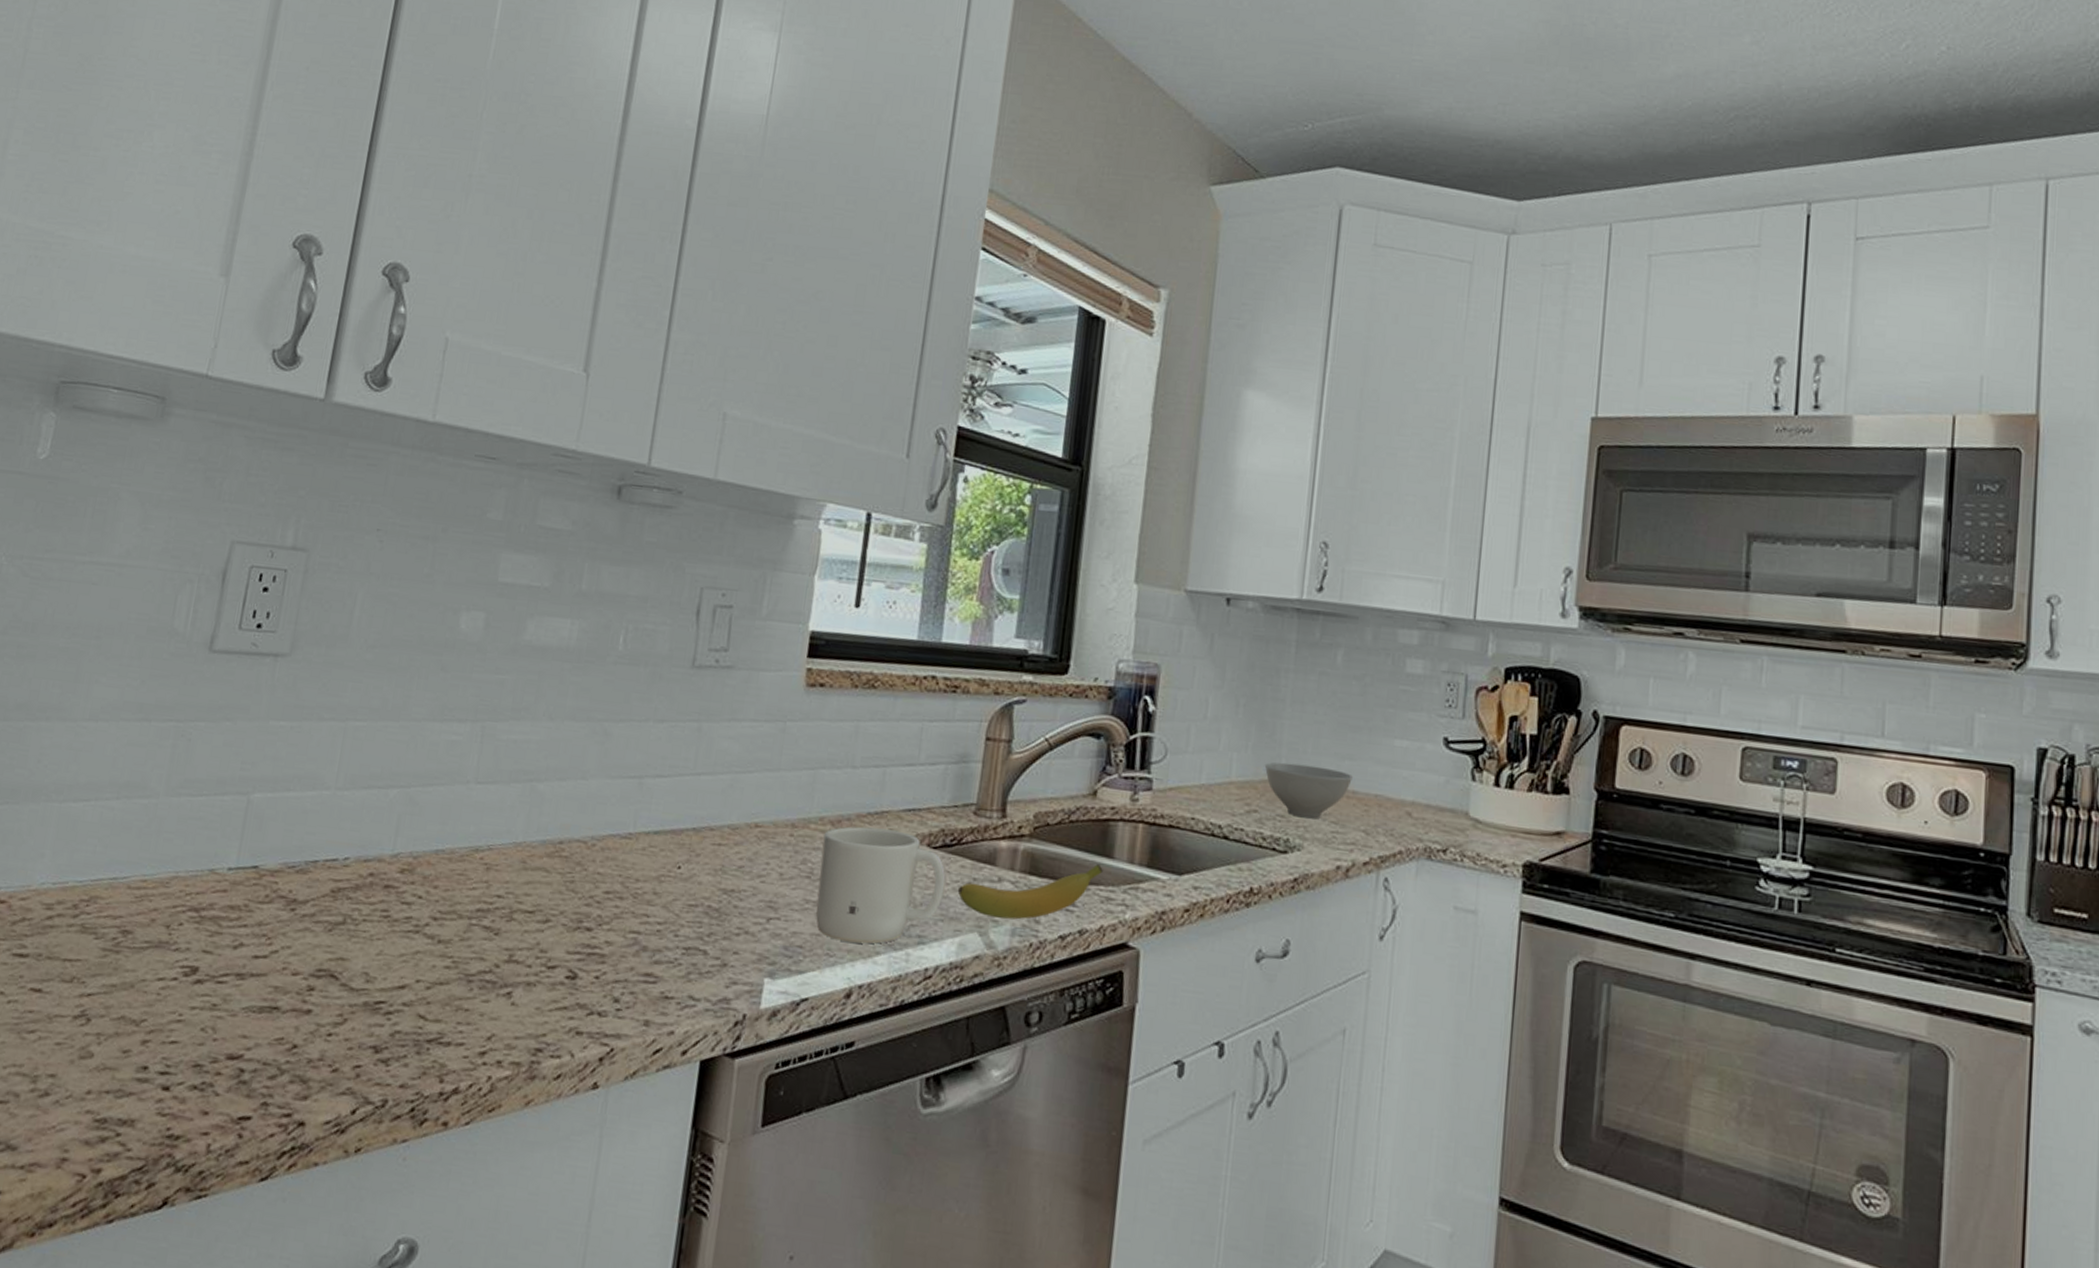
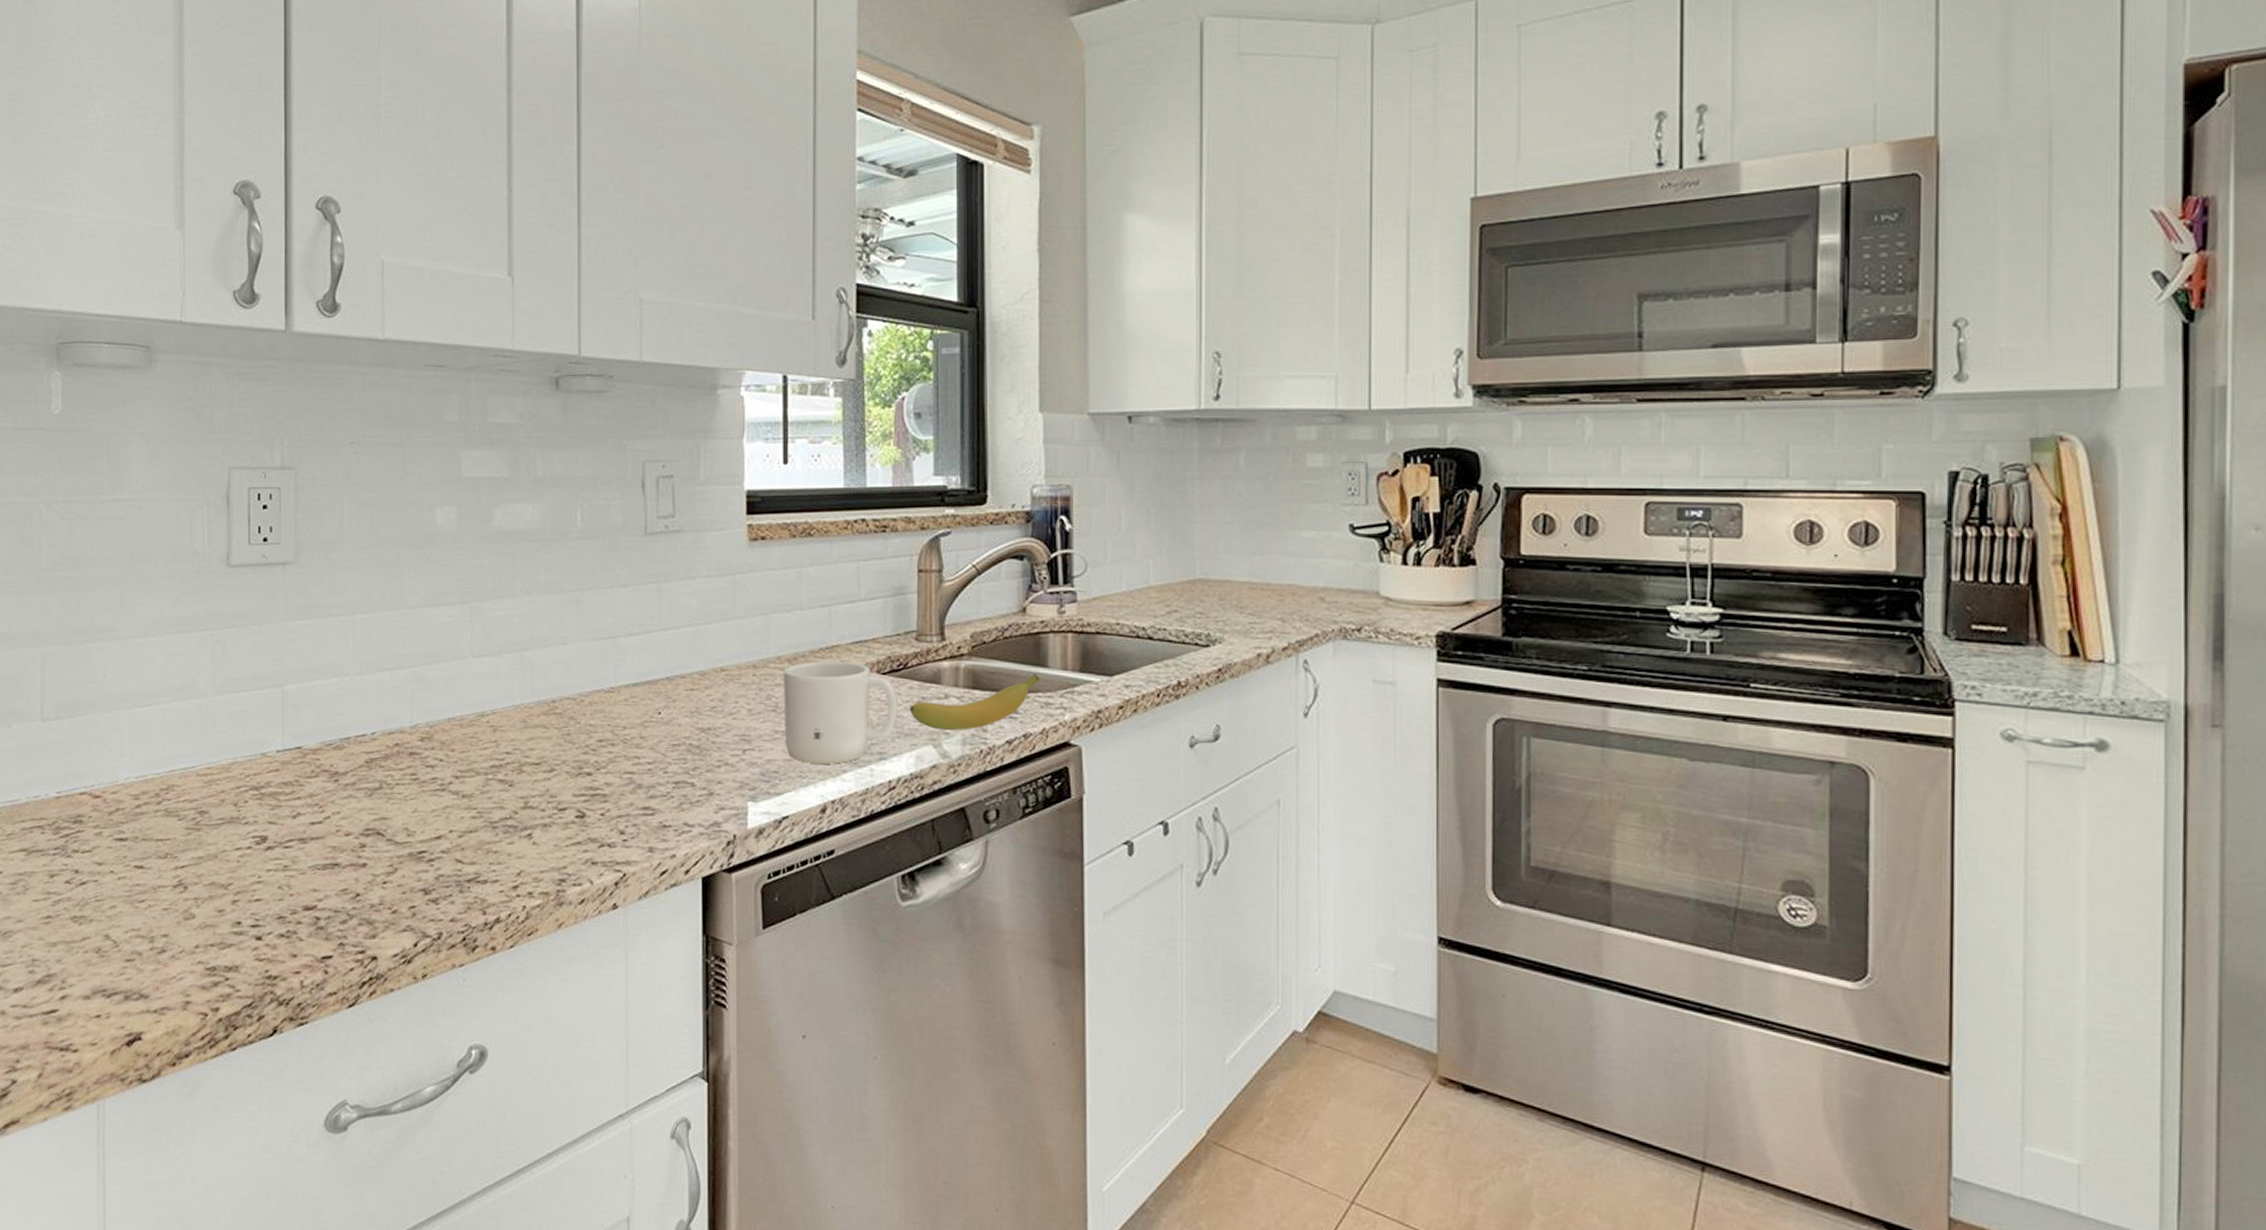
bowl: present [1264,762,1353,819] -> none [1180,564,1265,613]

